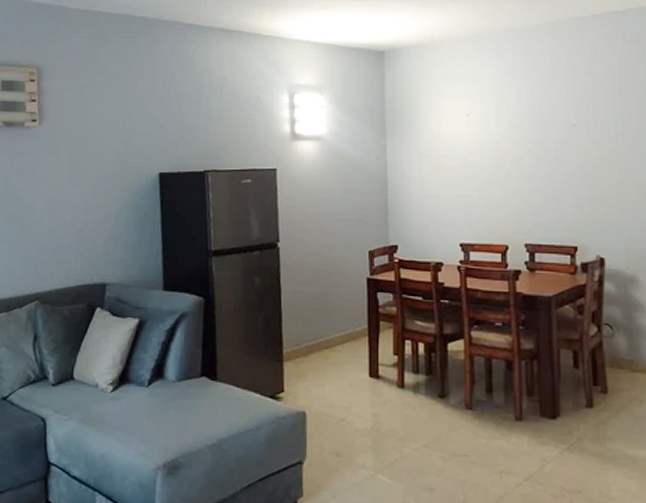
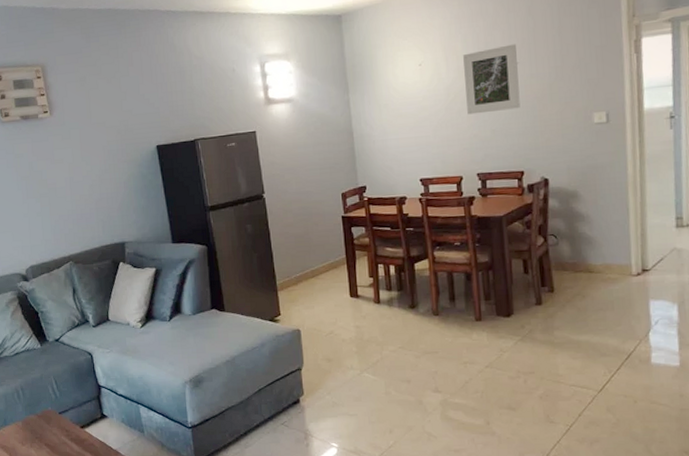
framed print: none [516,104,576,177] -> present [463,44,520,115]

